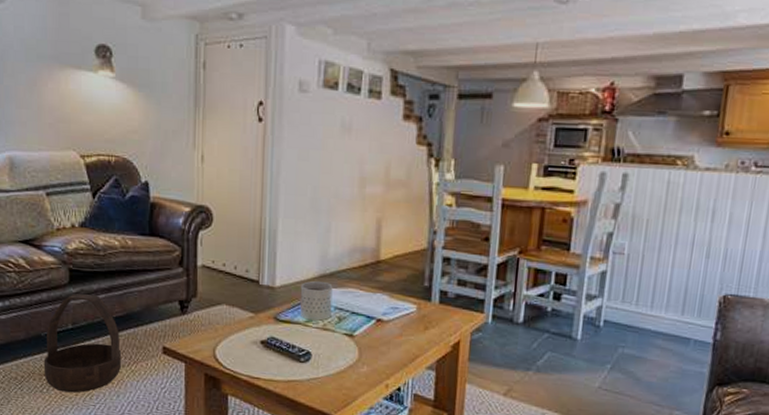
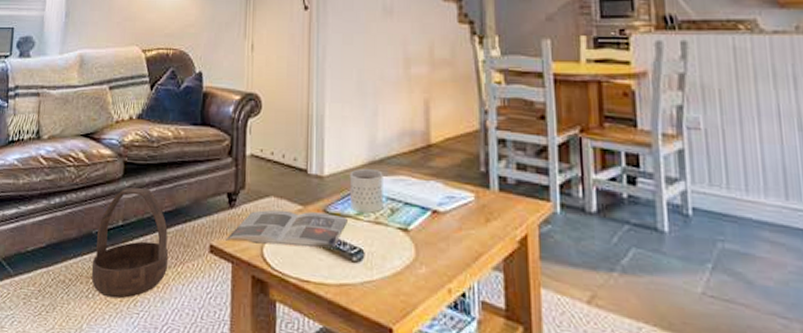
magazine: none [178,316,297,351] -> present [226,209,348,248]

